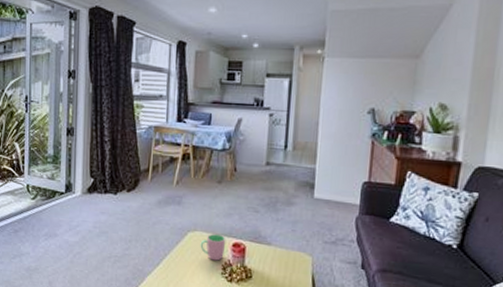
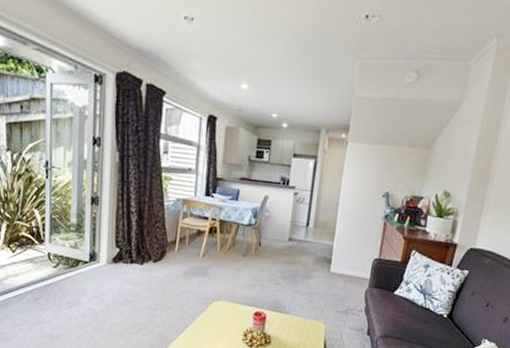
cup: present [200,233,226,261] -> none [223,303,249,328]

